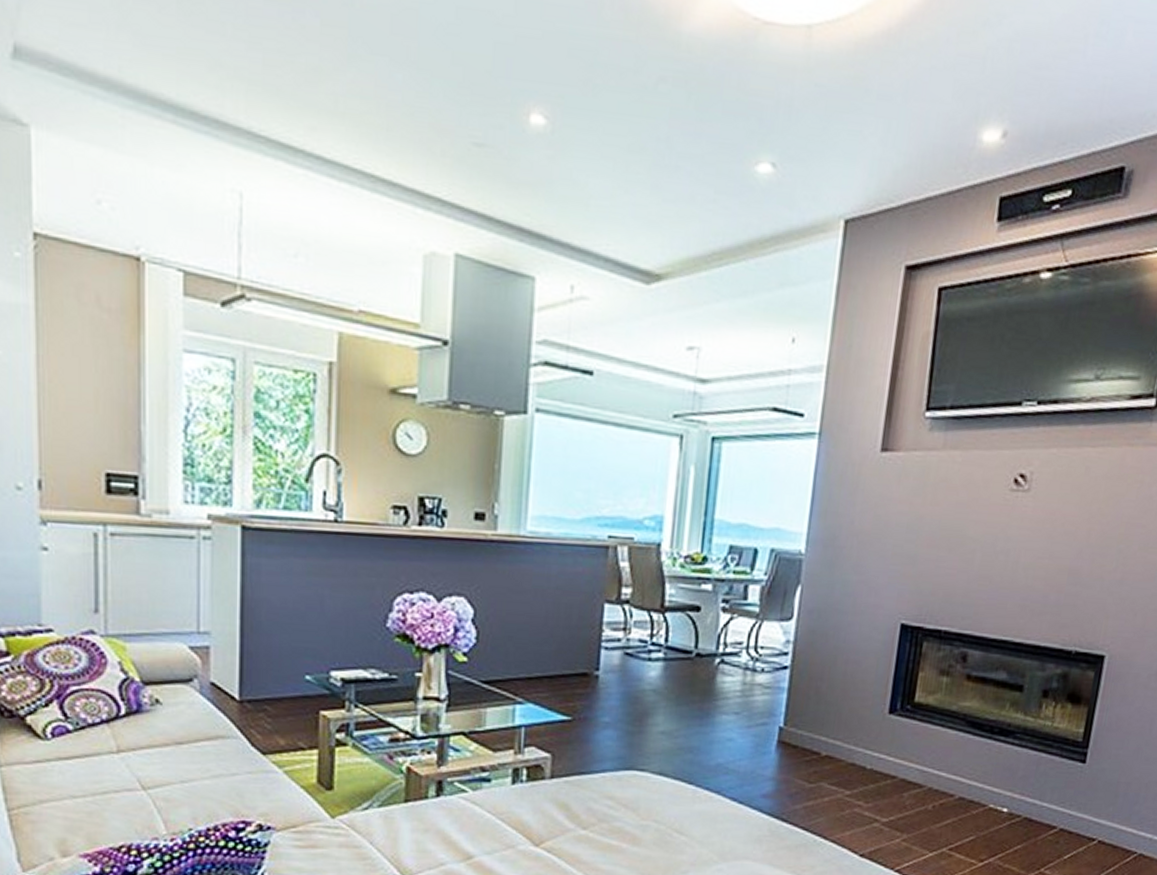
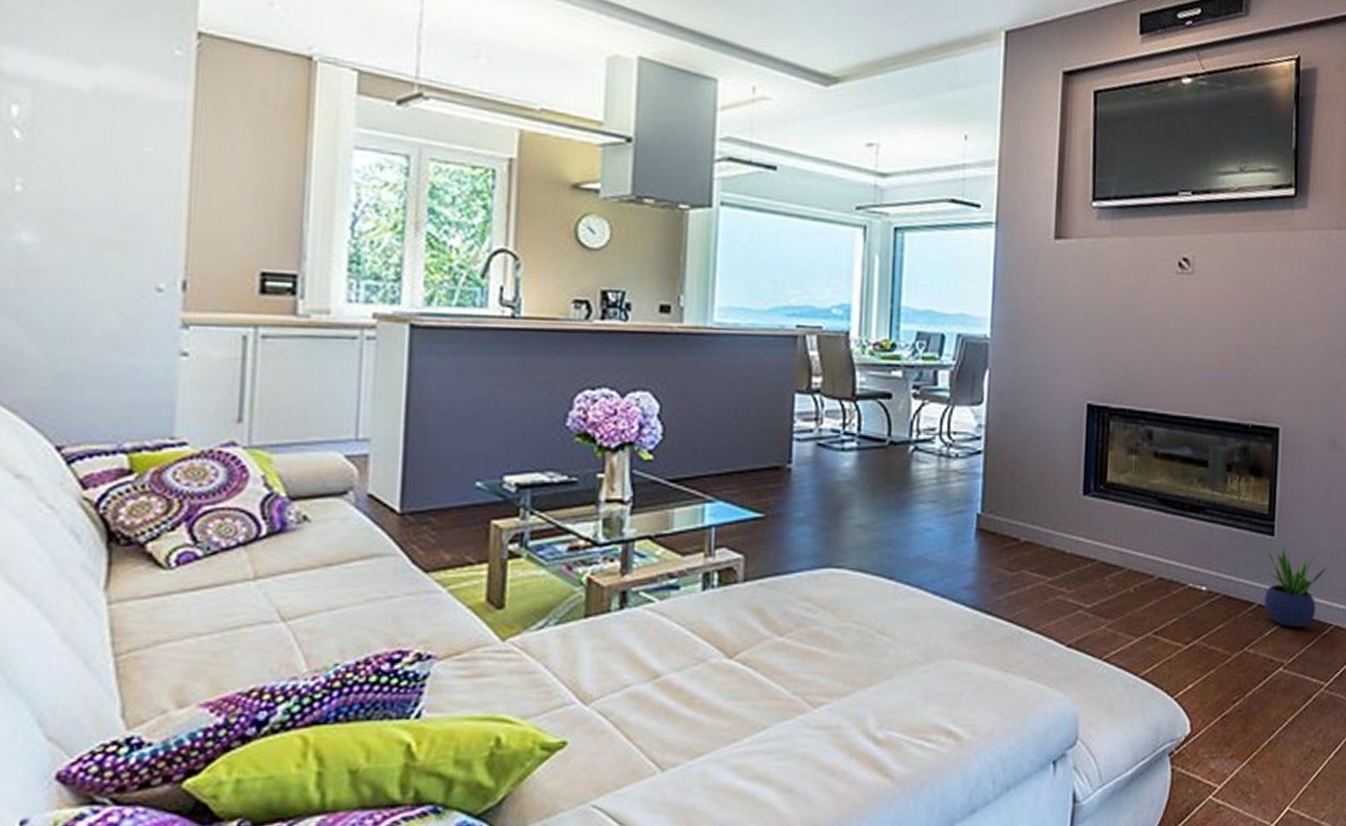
potted plant: none [1066,772,1139,853] -> present [1264,545,1327,628]

